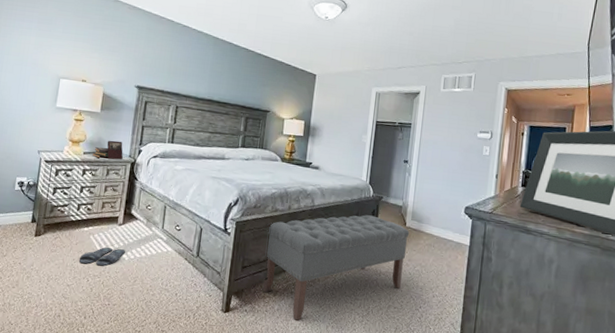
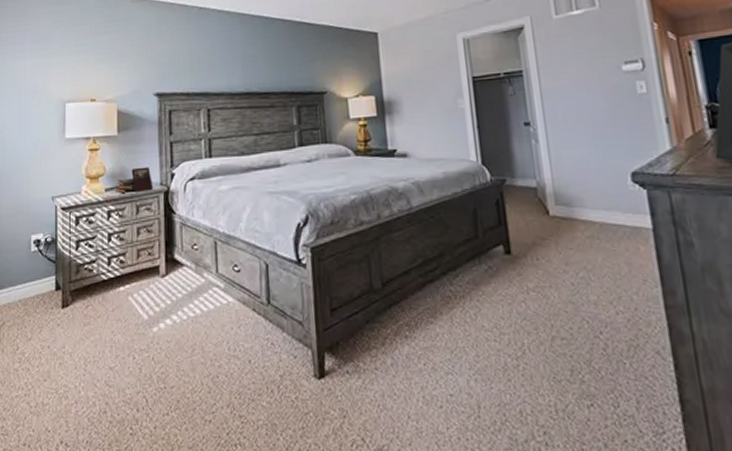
slippers: present [79,247,125,266] -> none [120,309,175,336]
bench: present [262,215,410,321] -> none [353,208,563,377]

